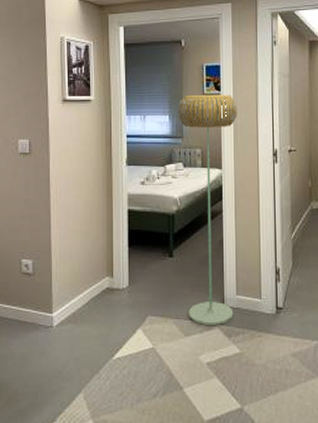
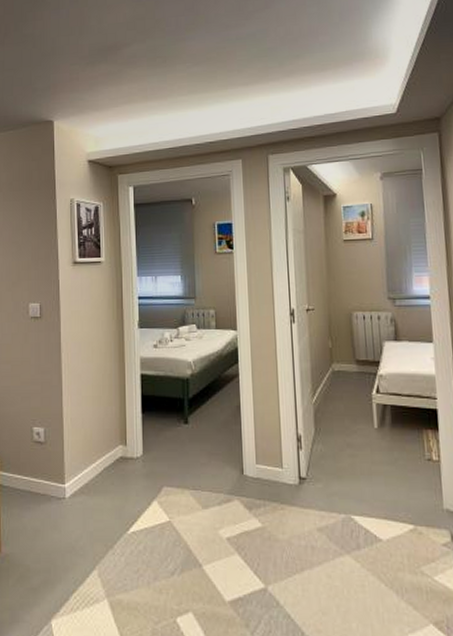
floor lamp: present [177,94,238,326] -> none [189,252,254,498]

